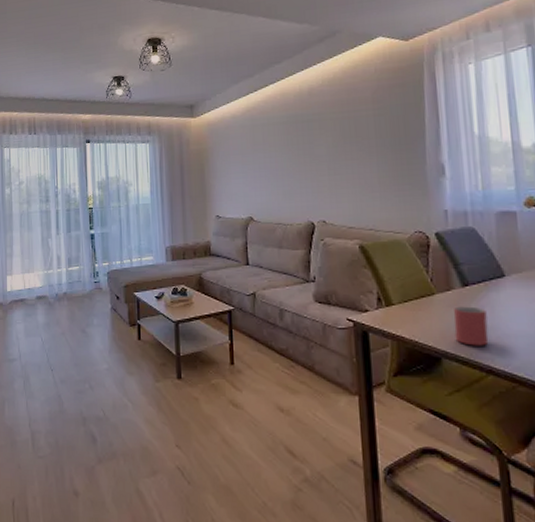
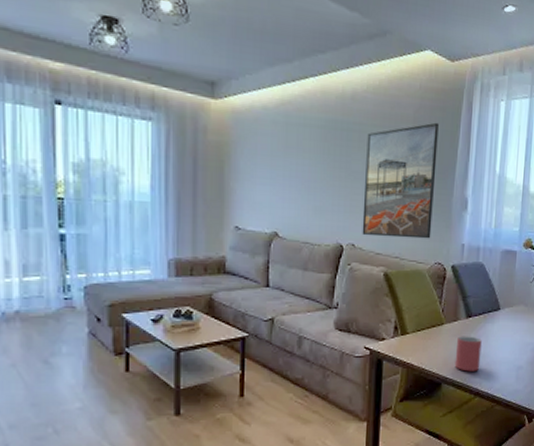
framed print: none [327,98,407,212] -> present [362,122,439,239]

